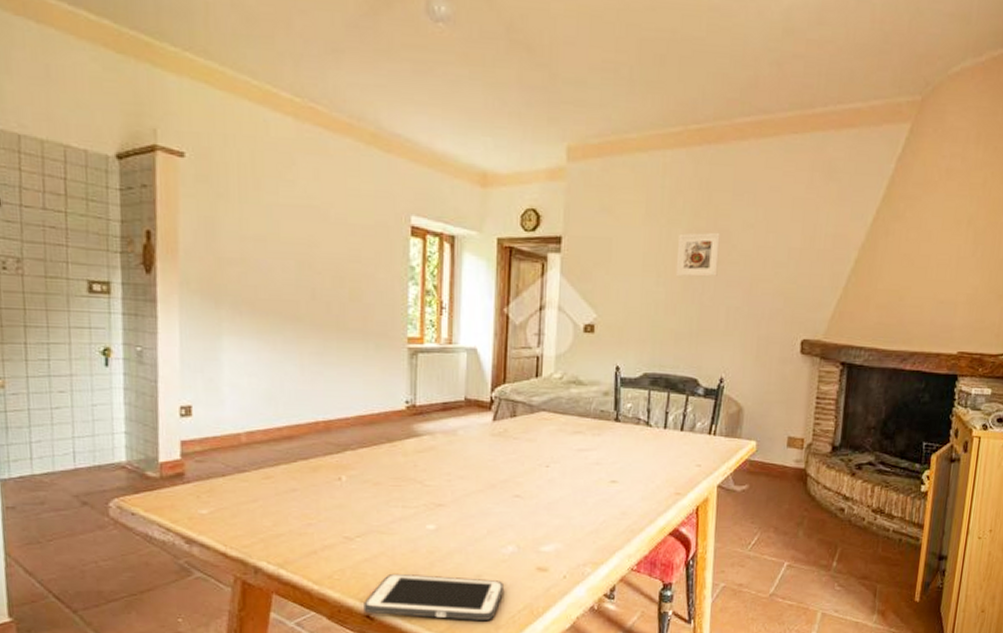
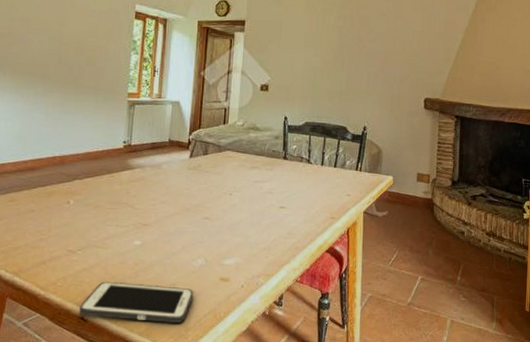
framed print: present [675,232,720,278] -> none [329,18,362,51]

